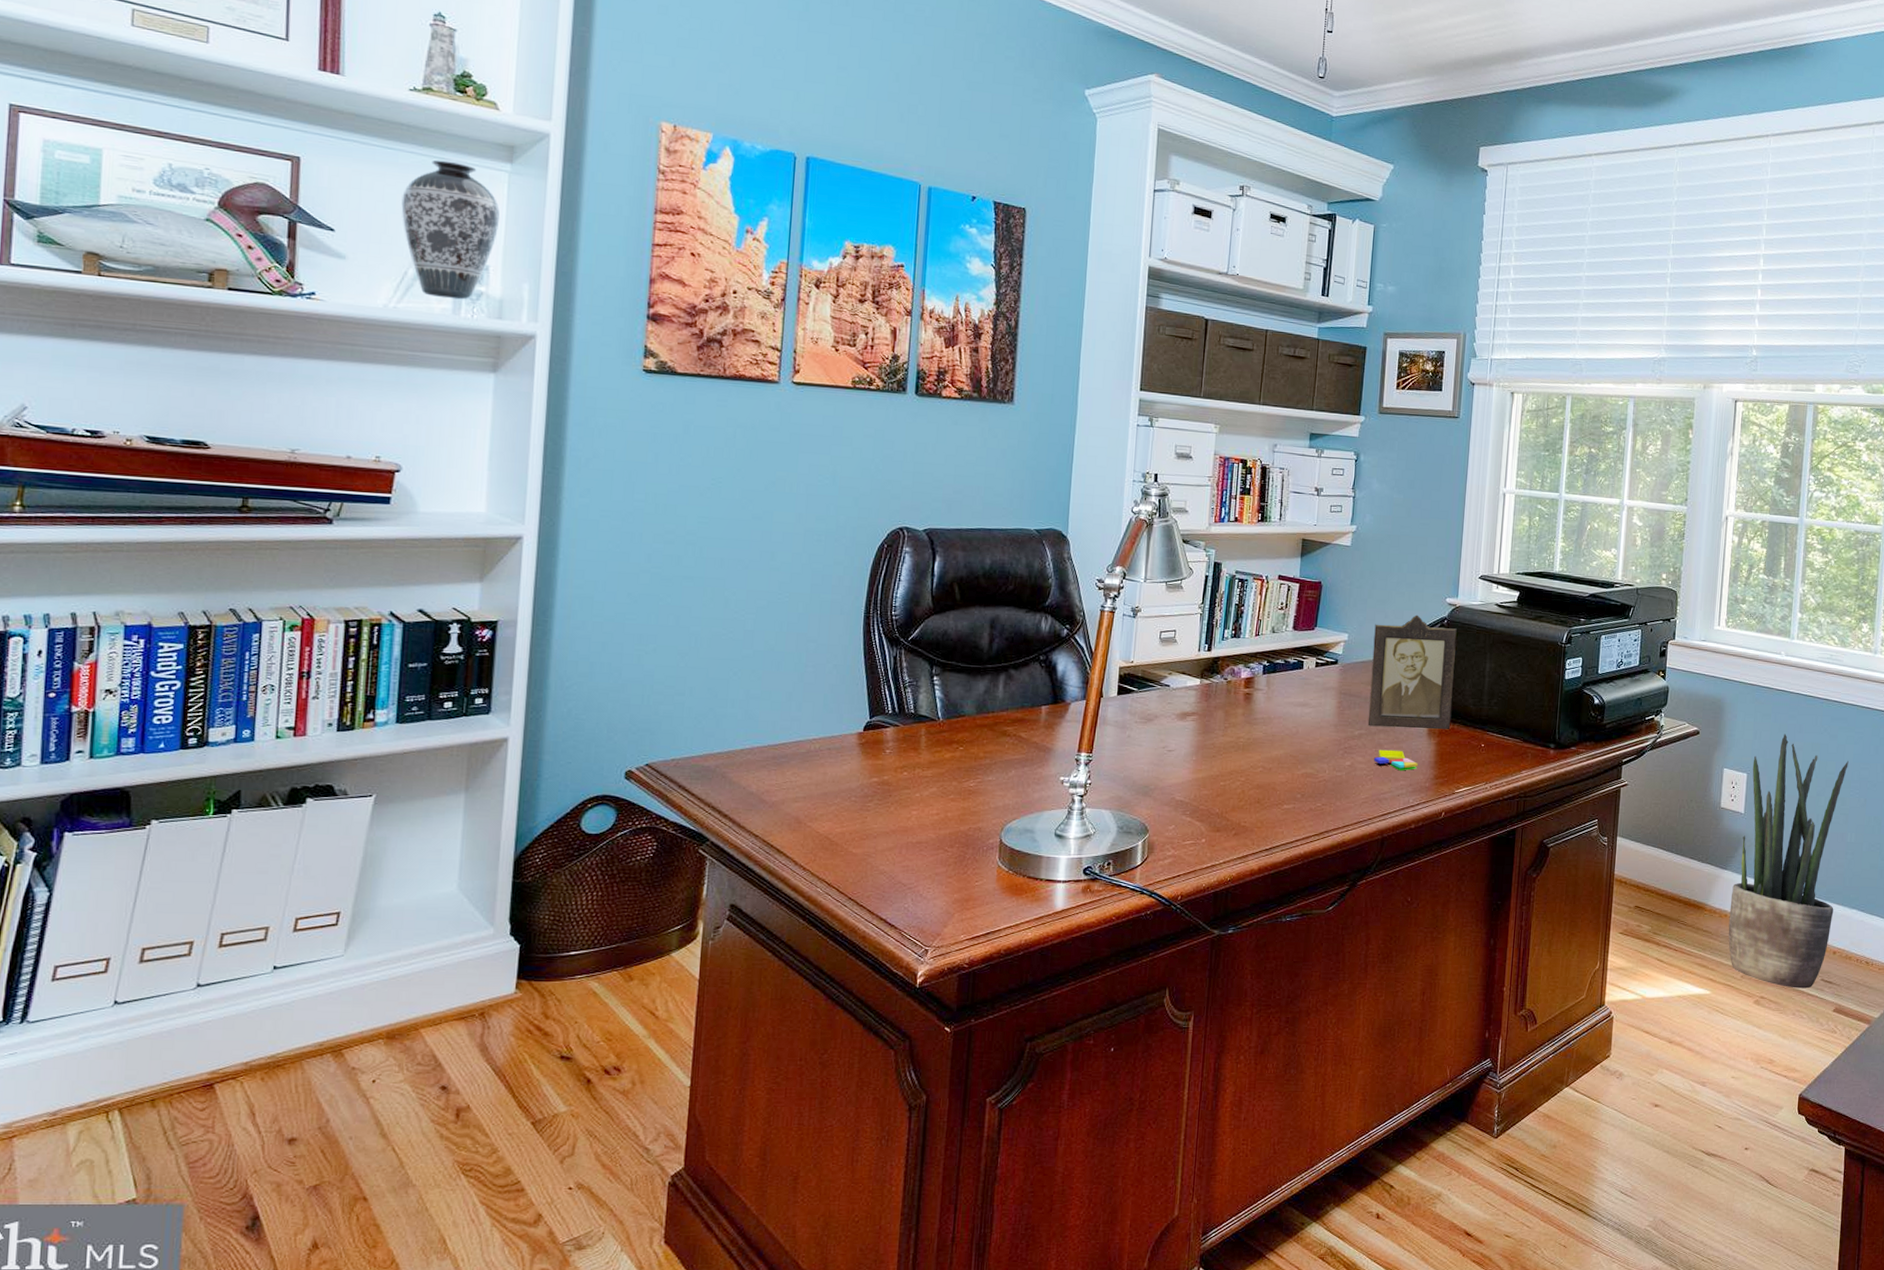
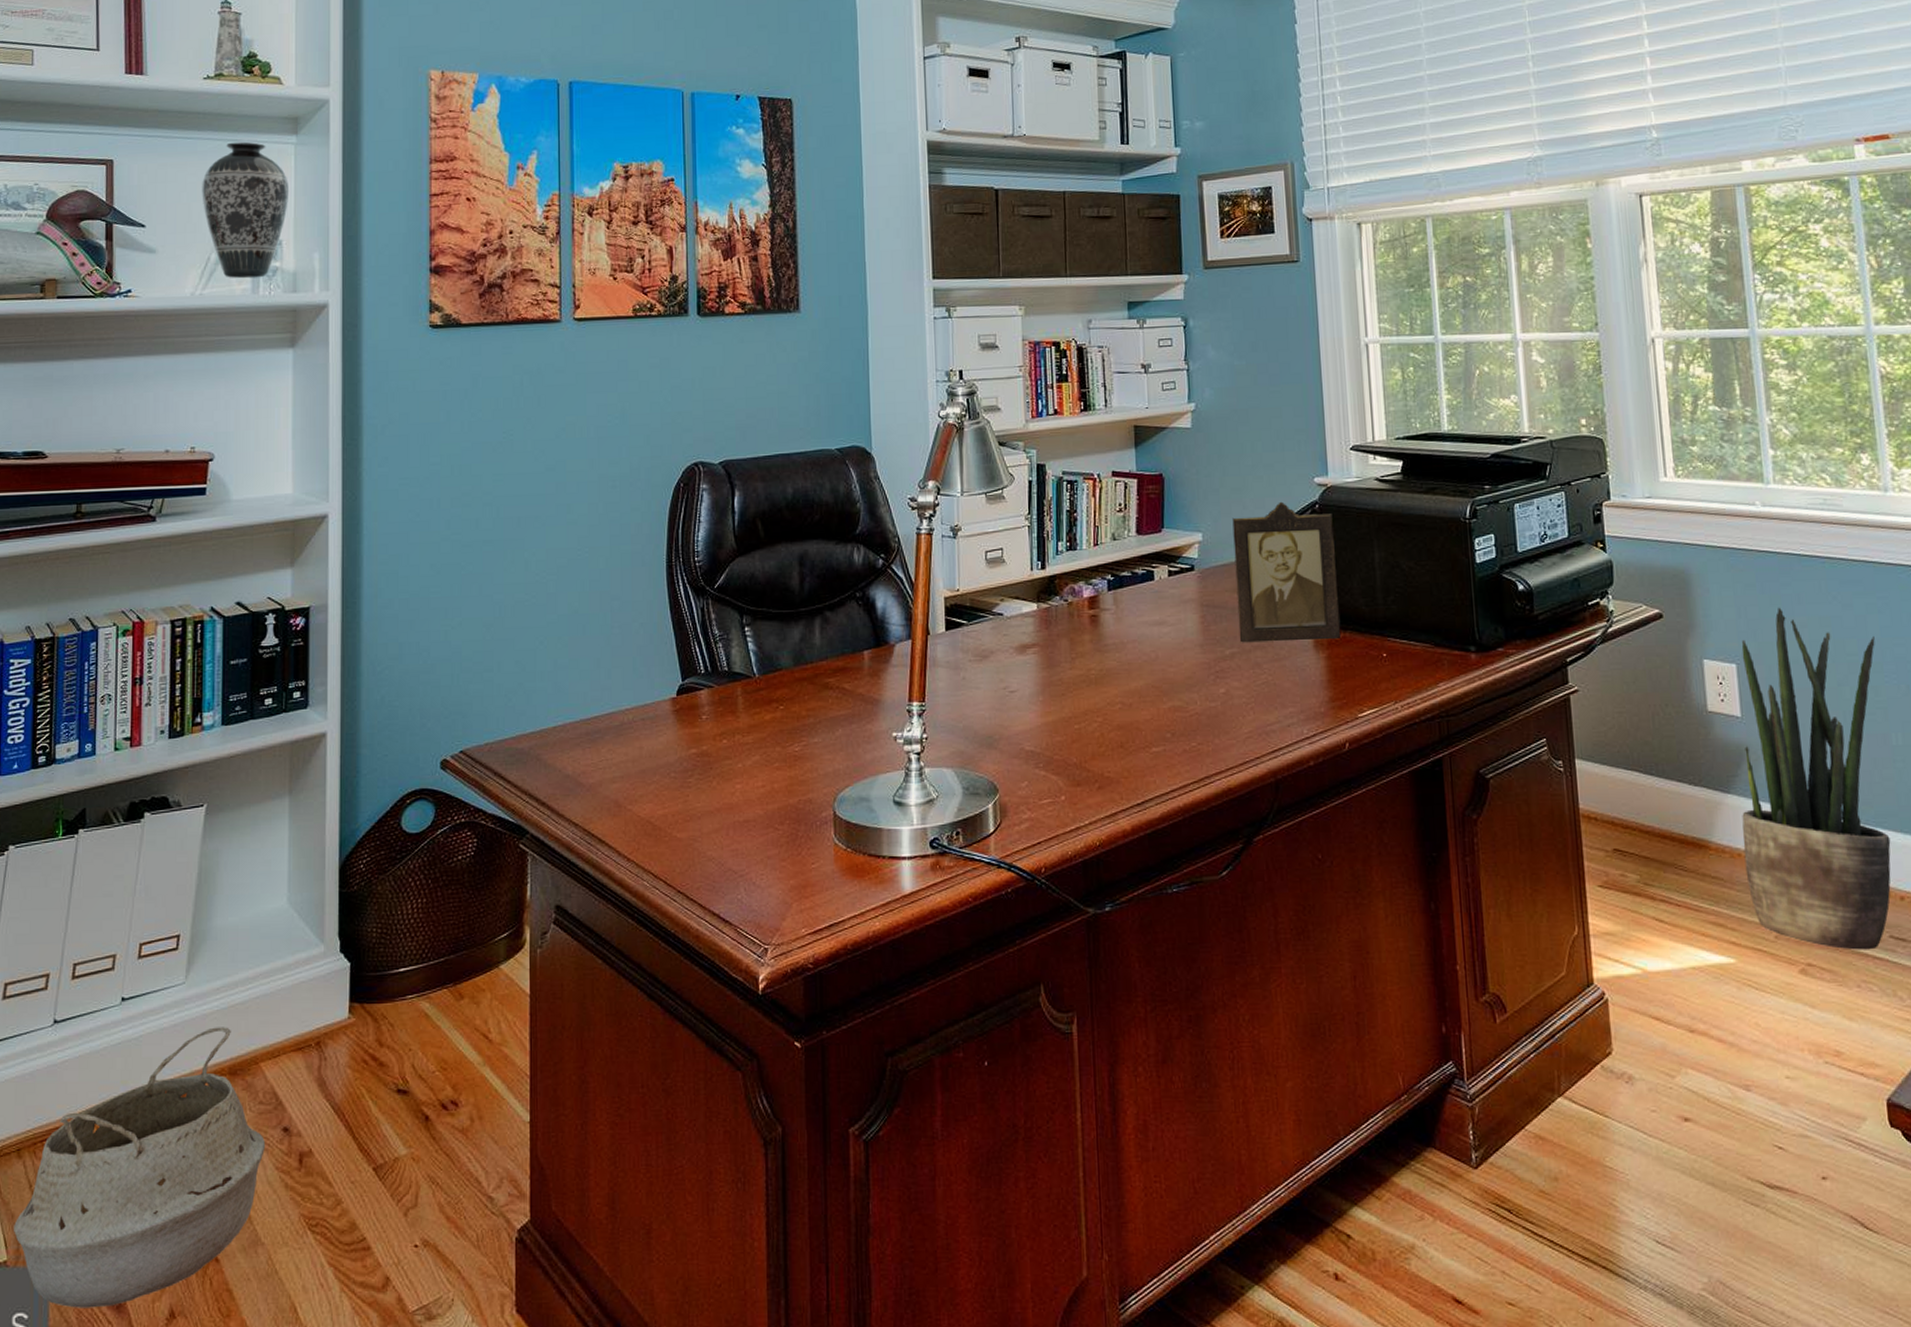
woven basket: none [145,996,422,1240] -> present [14,1027,266,1308]
sticky notes: present [1374,749,1418,771] -> none [1253,669,1308,695]

